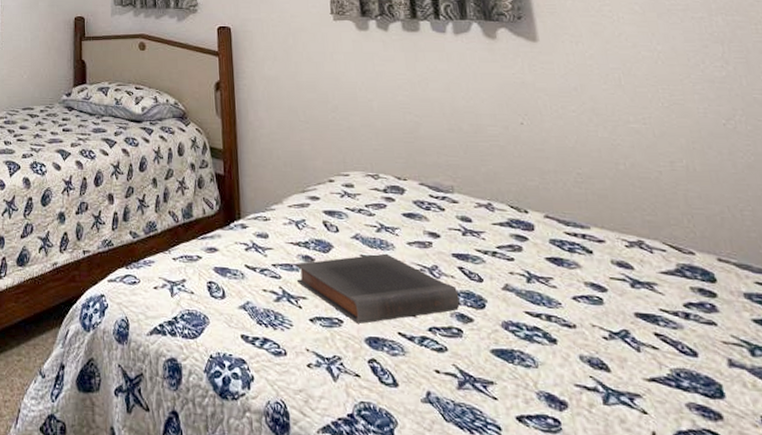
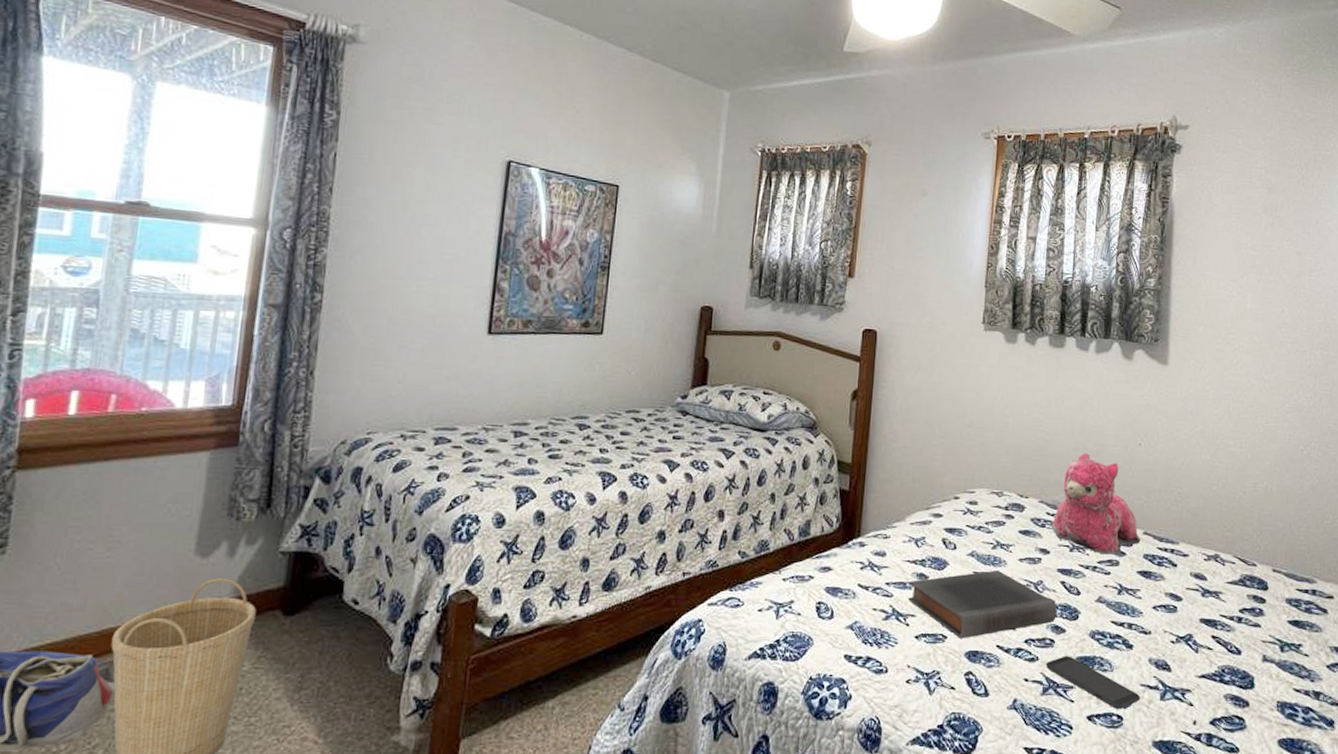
stuffed animal: none [435,134,543,240] -> present [1050,453,1141,555]
mobile phone: none [457,347,579,411] -> present [1046,656,1141,709]

